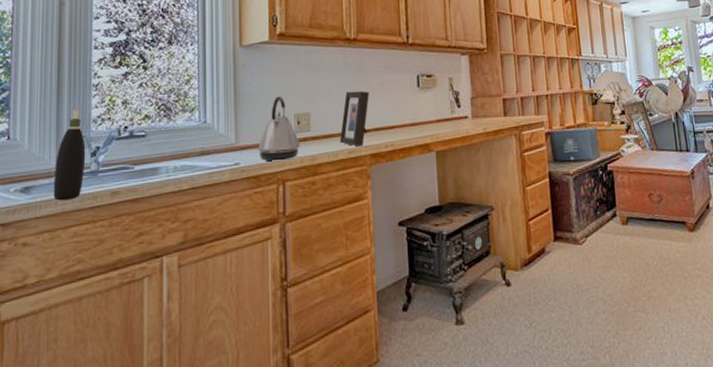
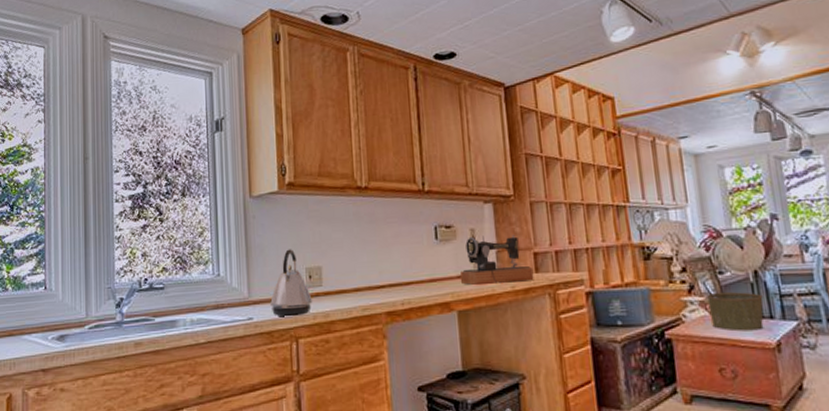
soap dispenser: present [53,109,86,201] -> none [84,261,112,350]
picture frame: present [339,90,369,147] -> none [352,243,383,304]
sewing machine: none [438,83,503,128] -> present [459,235,534,285]
basket: none [640,130,682,163] -> present [706,292,764,332]

